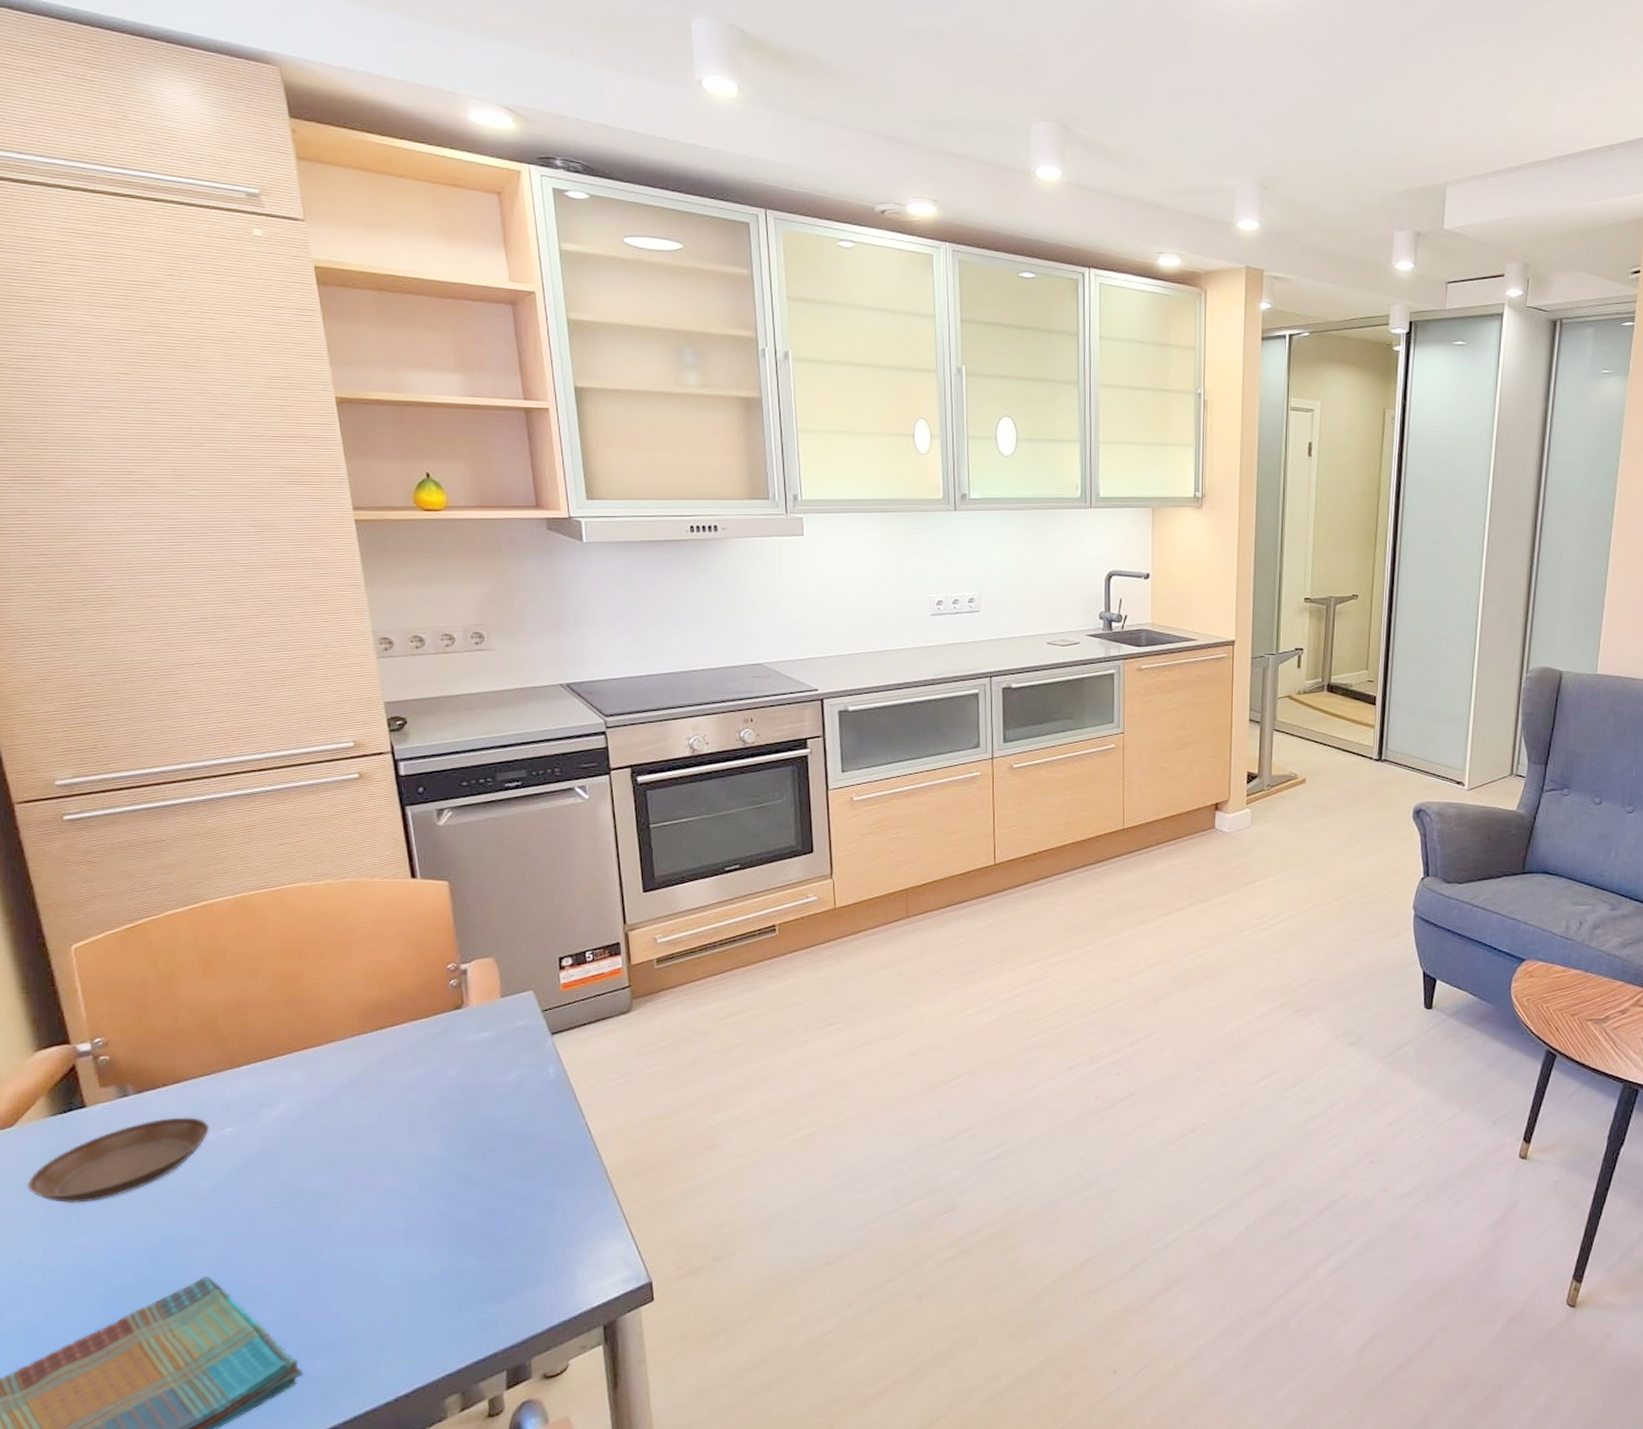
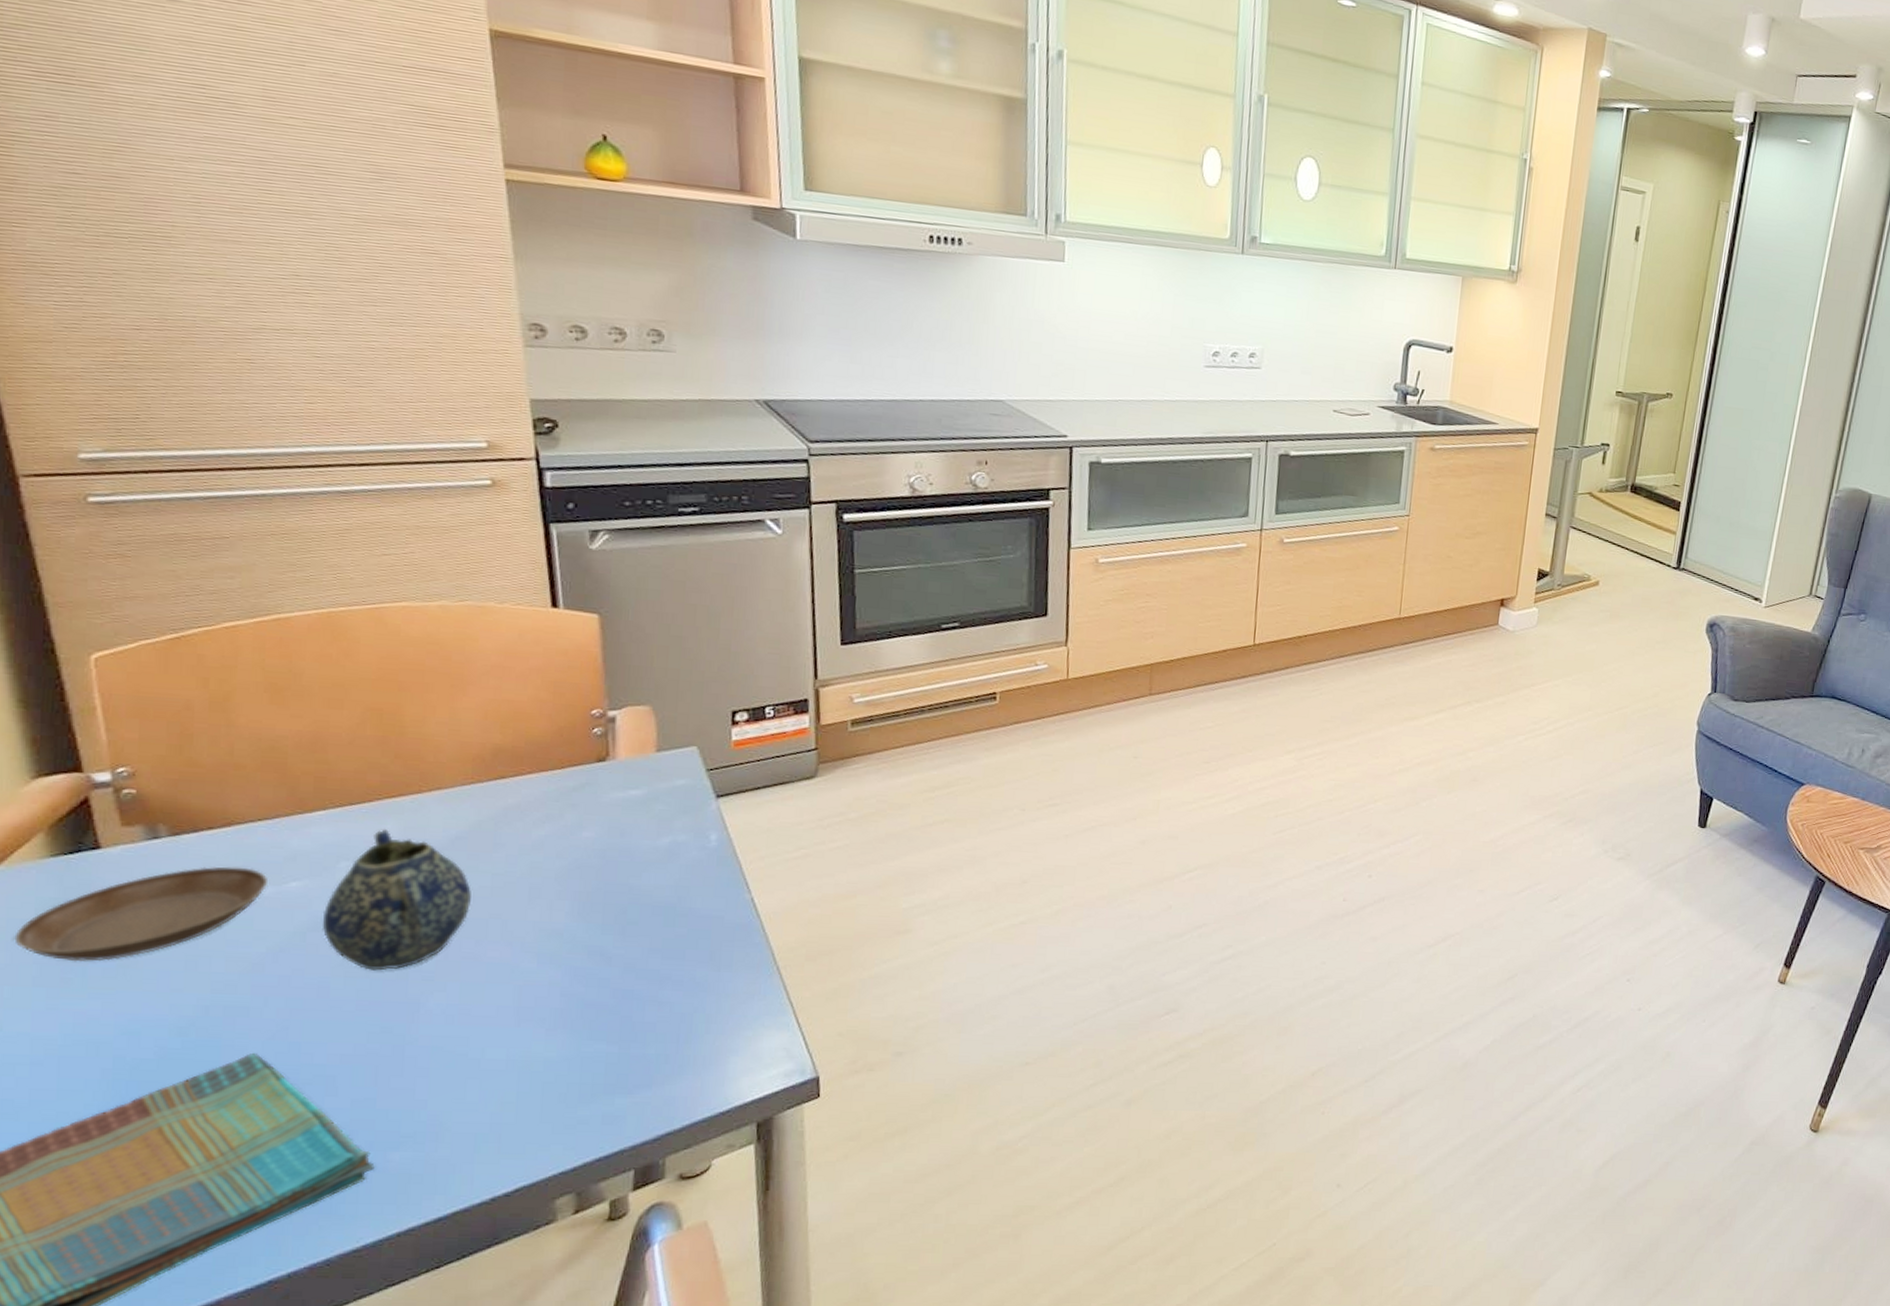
teapot: none [251,1078,364,1201] -> present [321,829,471,971]

